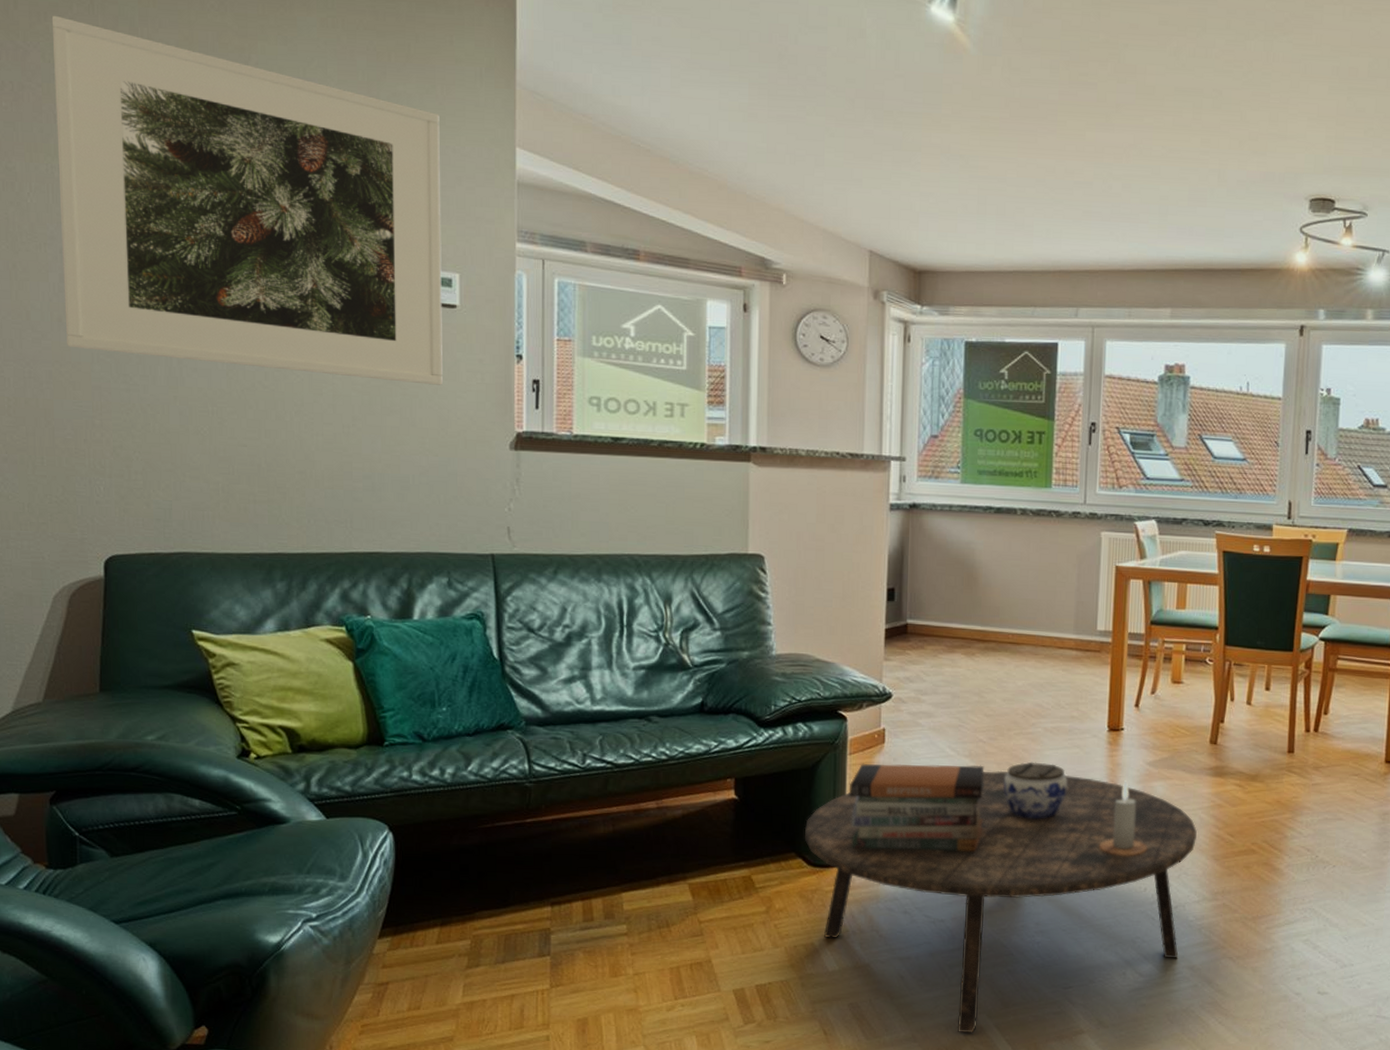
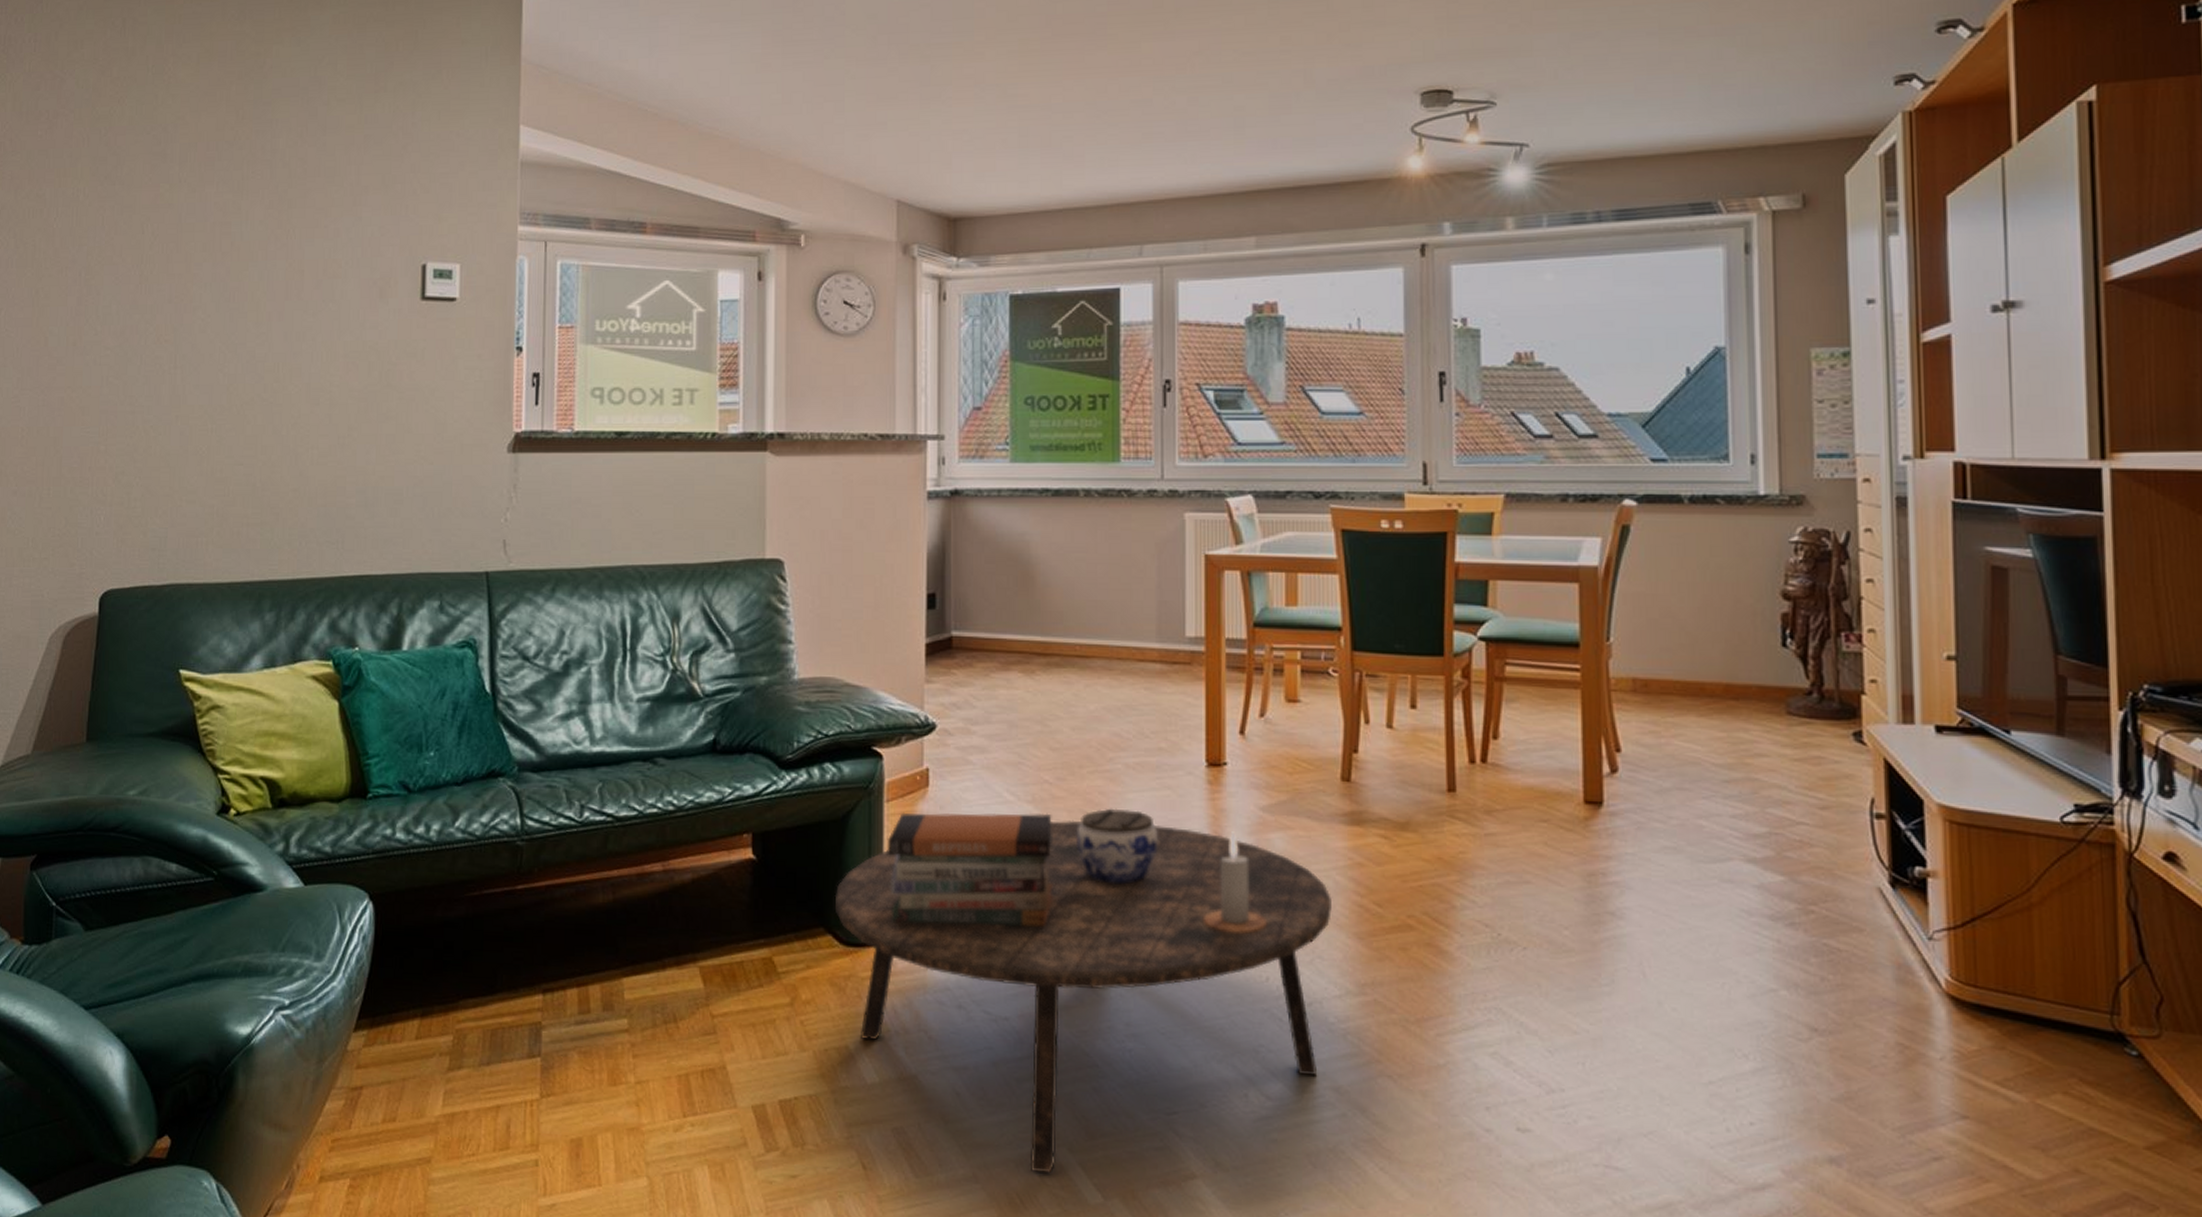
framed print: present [51,15,443,385] -> none [79,42,444,386]

